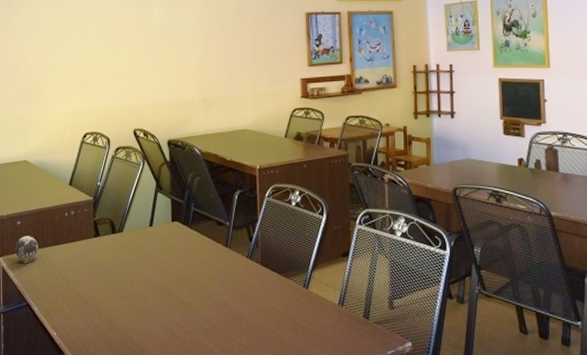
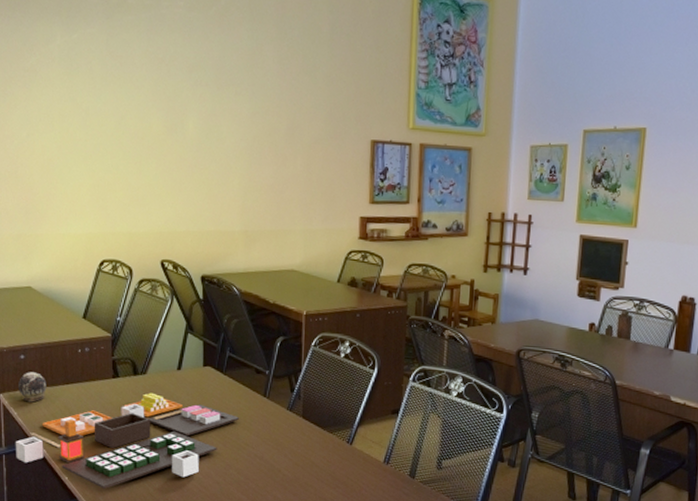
toy food set: none [11,249,204,342] -> present [15,392,239,489]

